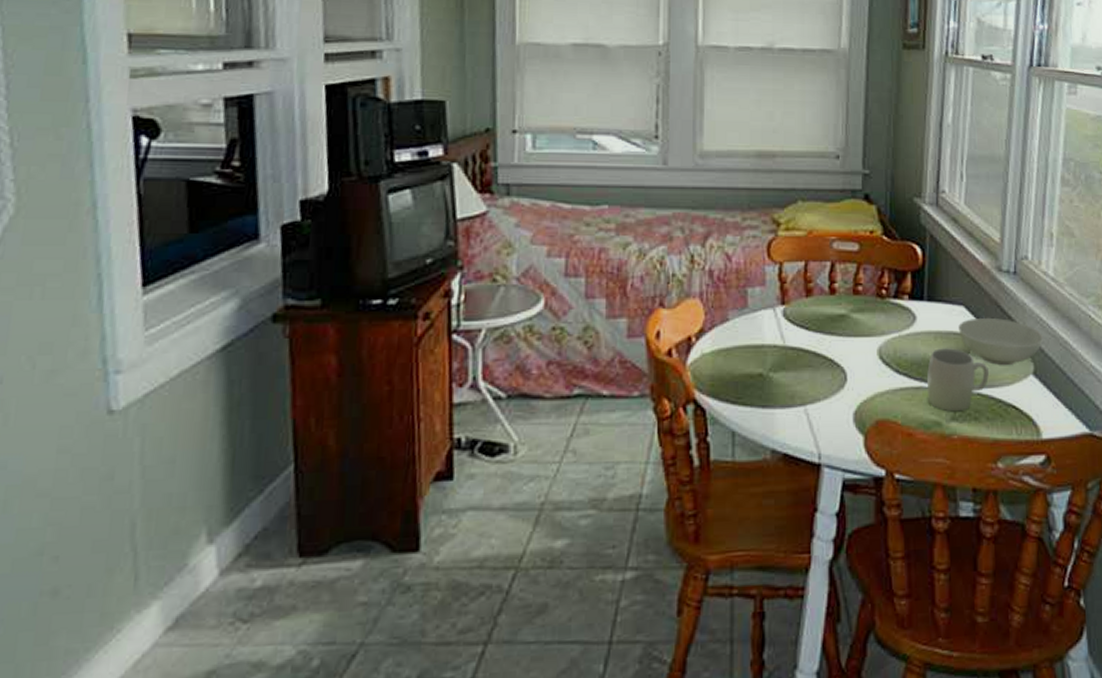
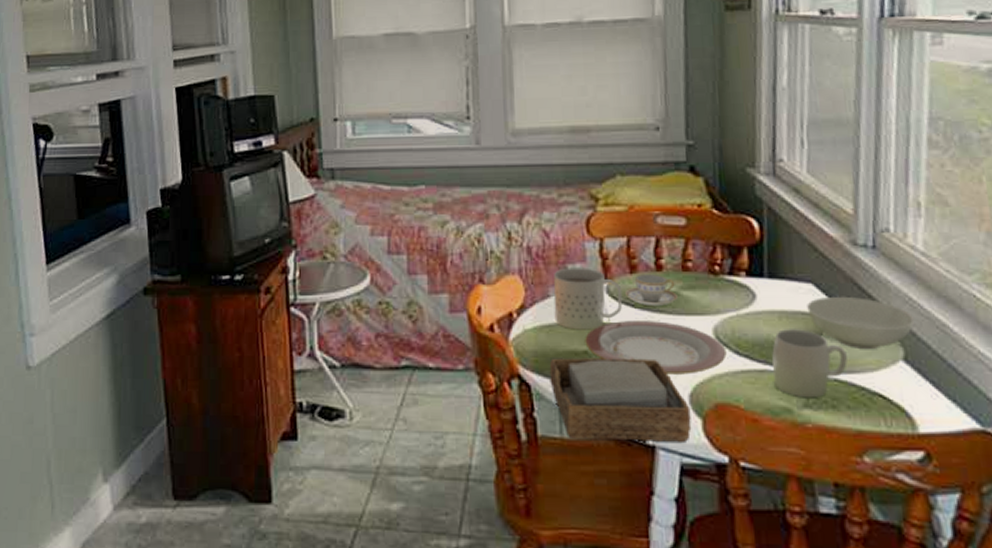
napkin holder: none [725,379,854,463] -> present [549,358,692,442]
mug: none [732,291,798,353] -> present [553,268,623,330]
plate: none [760,342,888,394] -> present [585,319,727,375]
teacup: none [801,297,848,329] -> present [625,273,678,307]

